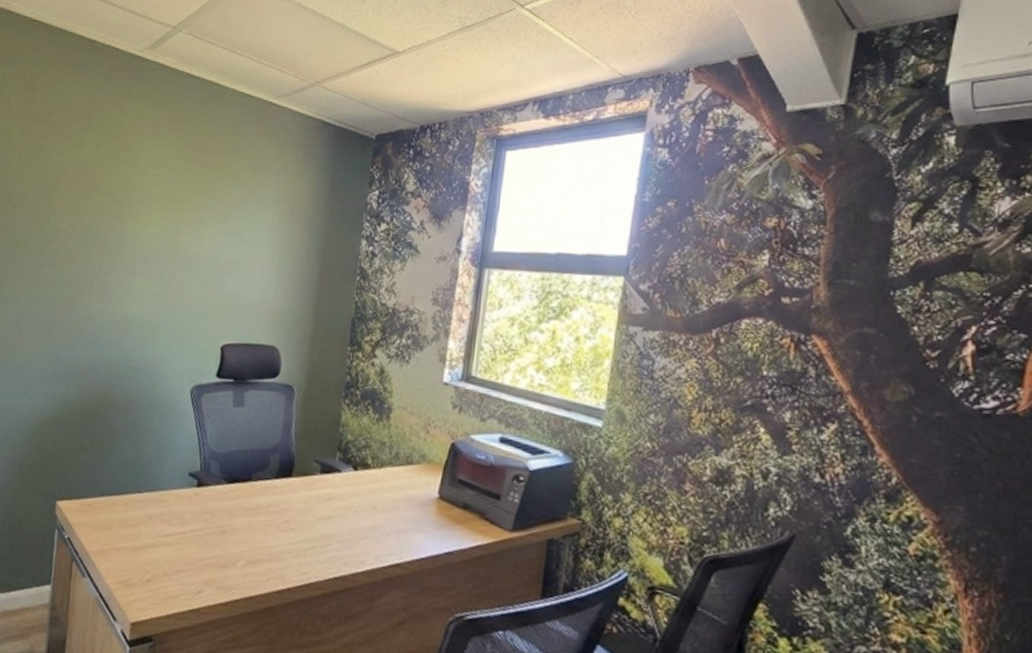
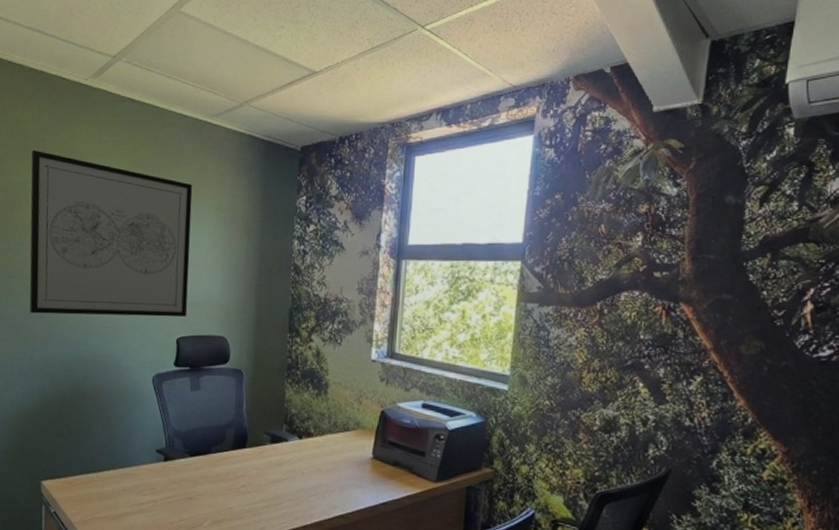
wall art: none [59,125,251,322] -> present [29,149,193,318]

